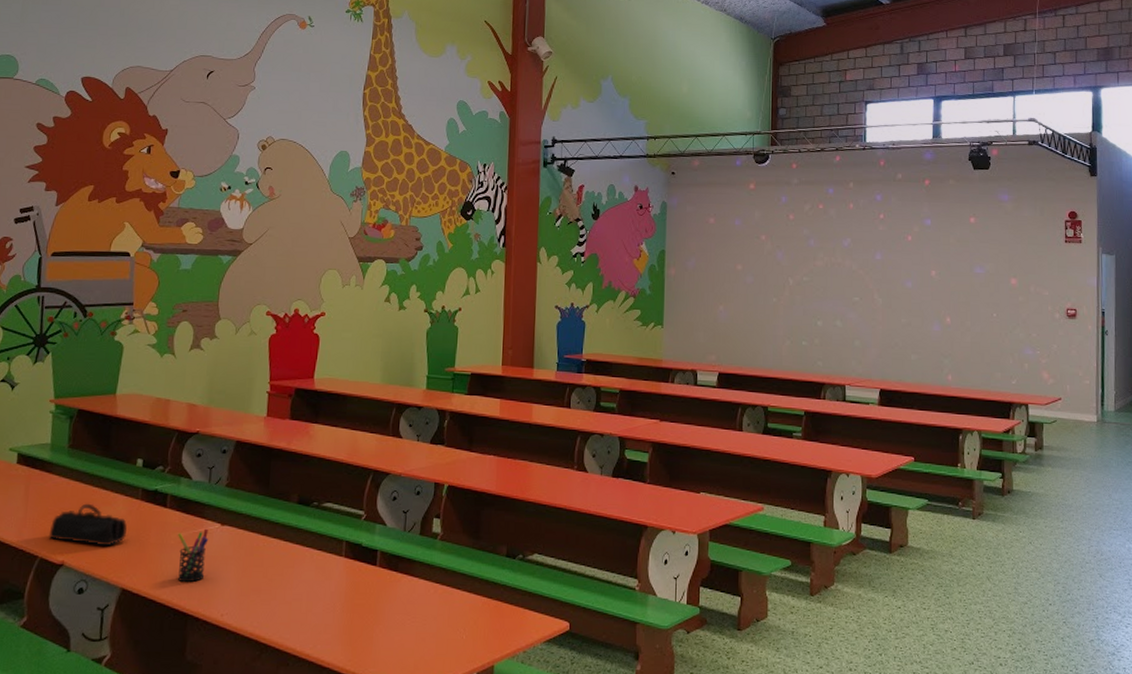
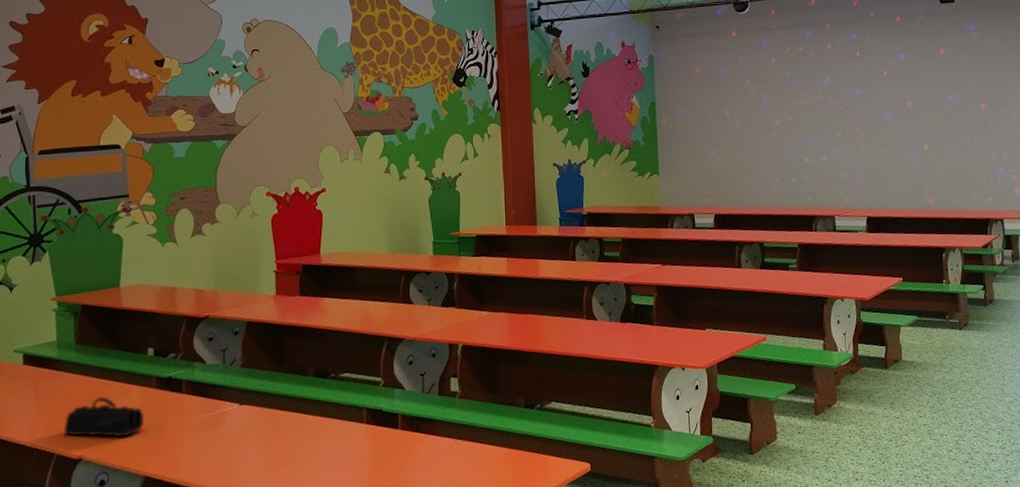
pen holder: present [177,528,209,583] -> none [195,409,229,464]

